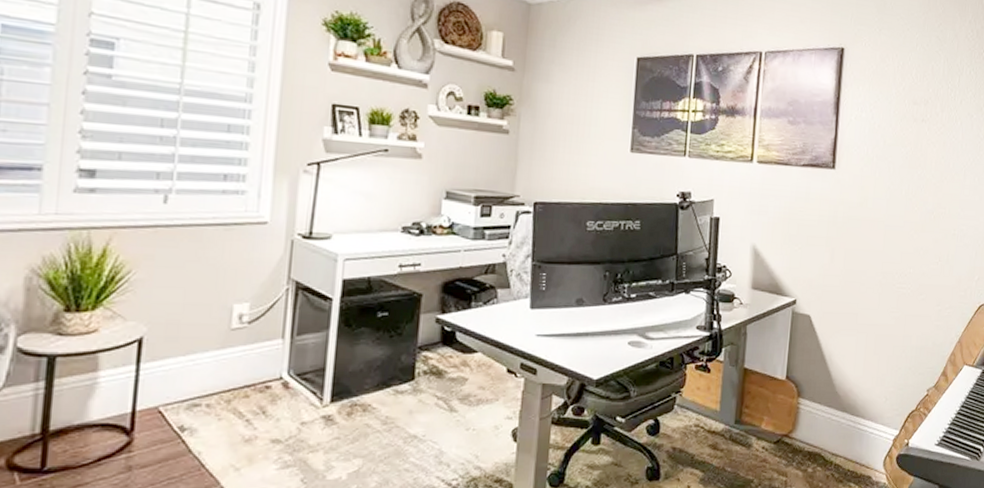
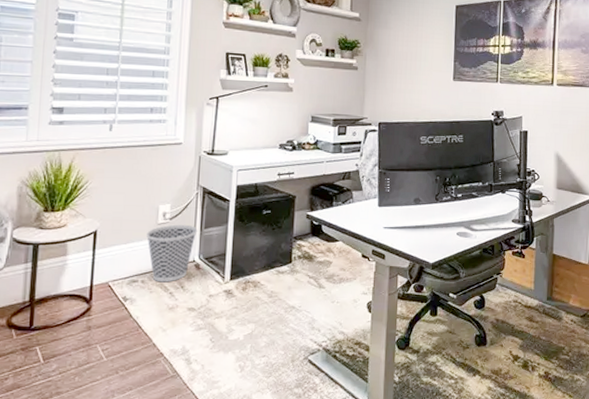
wastebasket: none [215,330,287,407] -> present [147,224,198,283]

